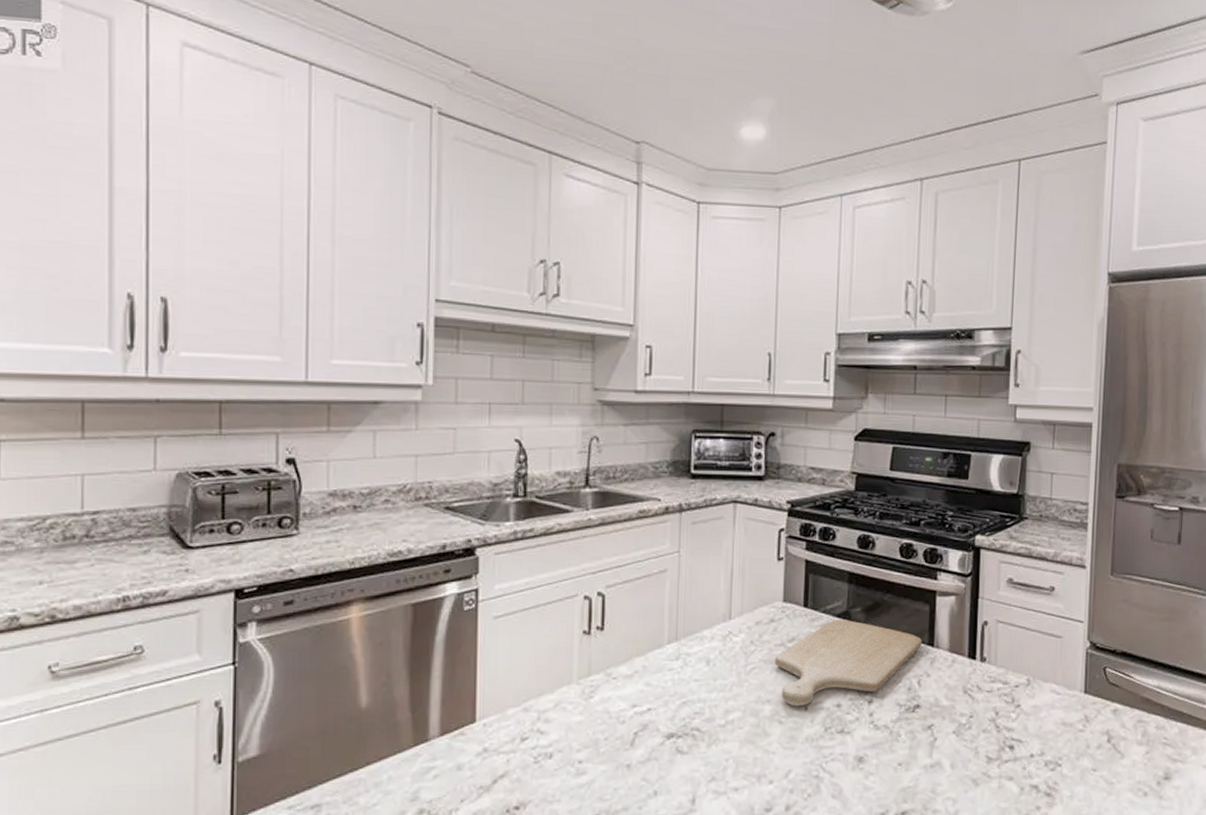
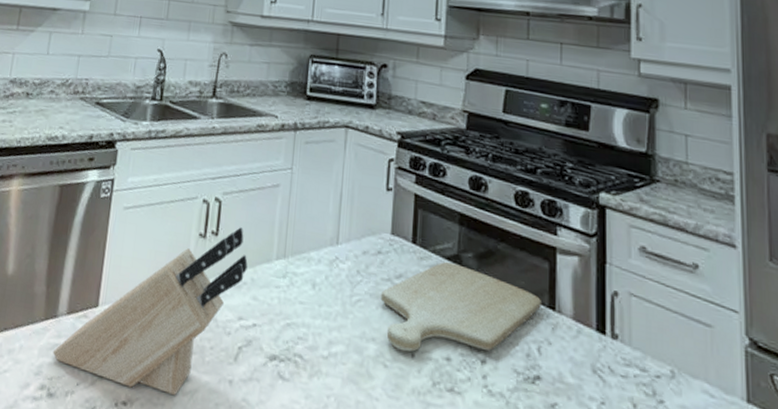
knife block: none [428,618,638,792] -> present [52,227,248,396]

